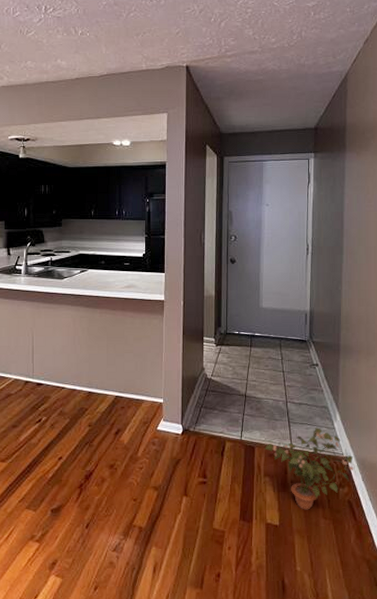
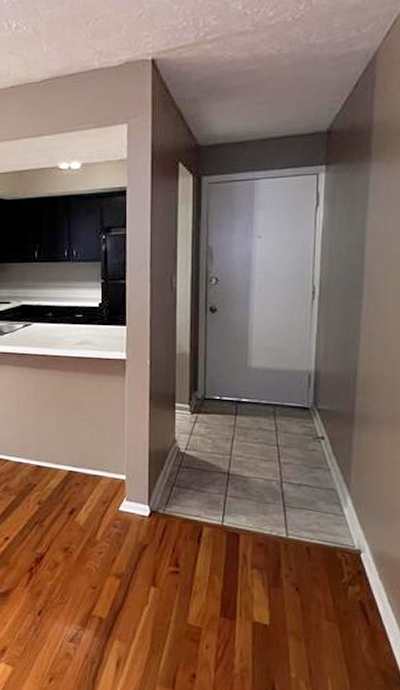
potted plant: present [265,427,354,510] -> none [252,513,369,610]

